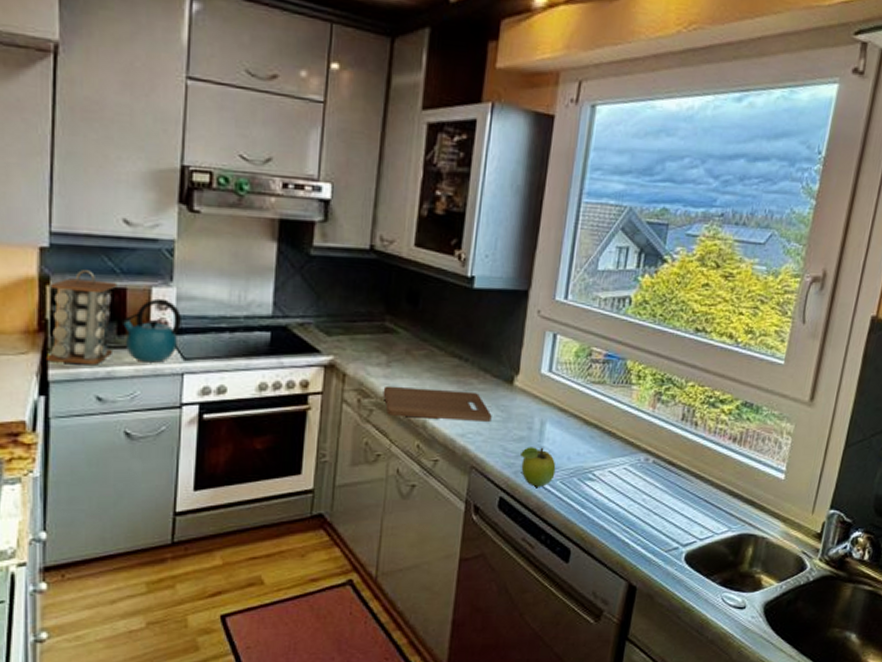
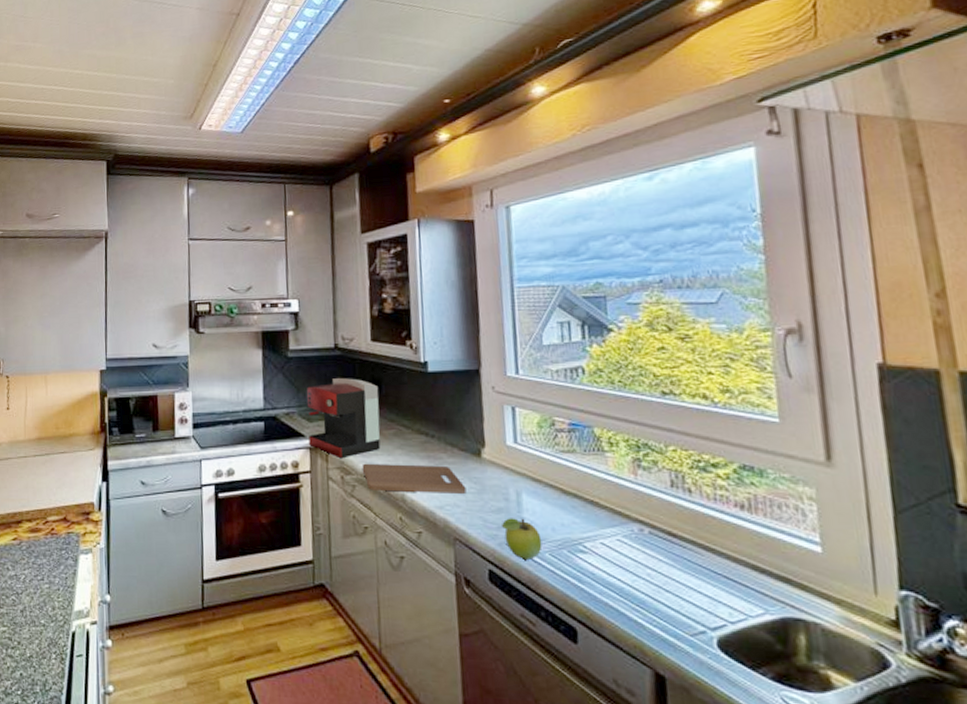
spice rack: present [47,270,118,365] -> none [107,384,151,457]
kettle: present [121,298,181,363] -> none [155,401,197,452]
coffee maker: none [324,286,416,378] -> present [306,378,381,457]

